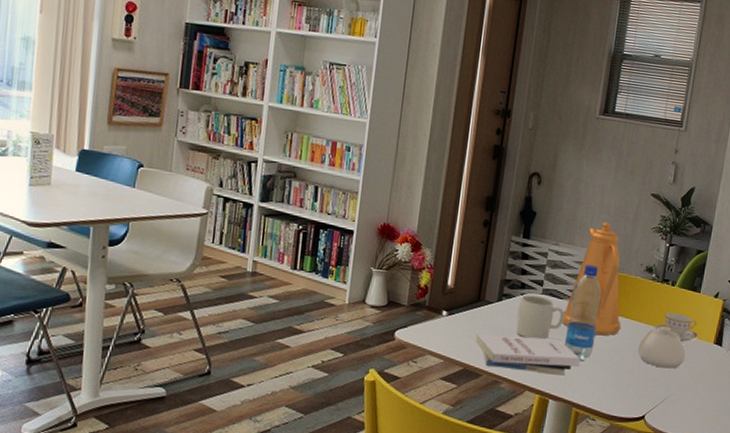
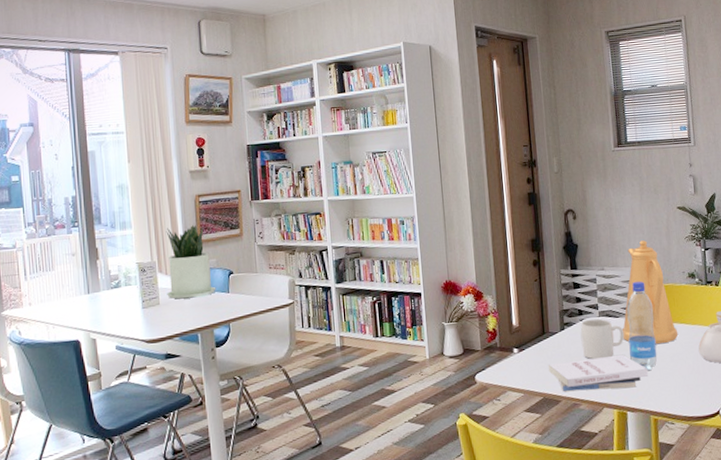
planter: none [61,98,121,186] -> present [166,224,216,299]

